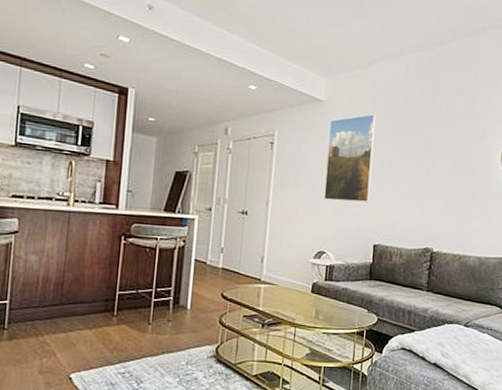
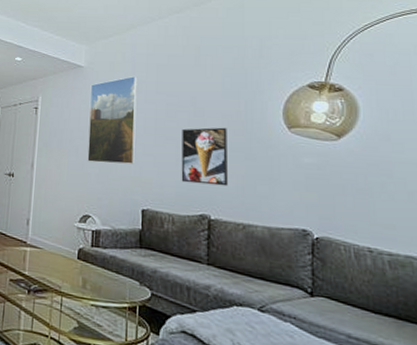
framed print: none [410,168,454,222] -> present [181,127,229,186]

